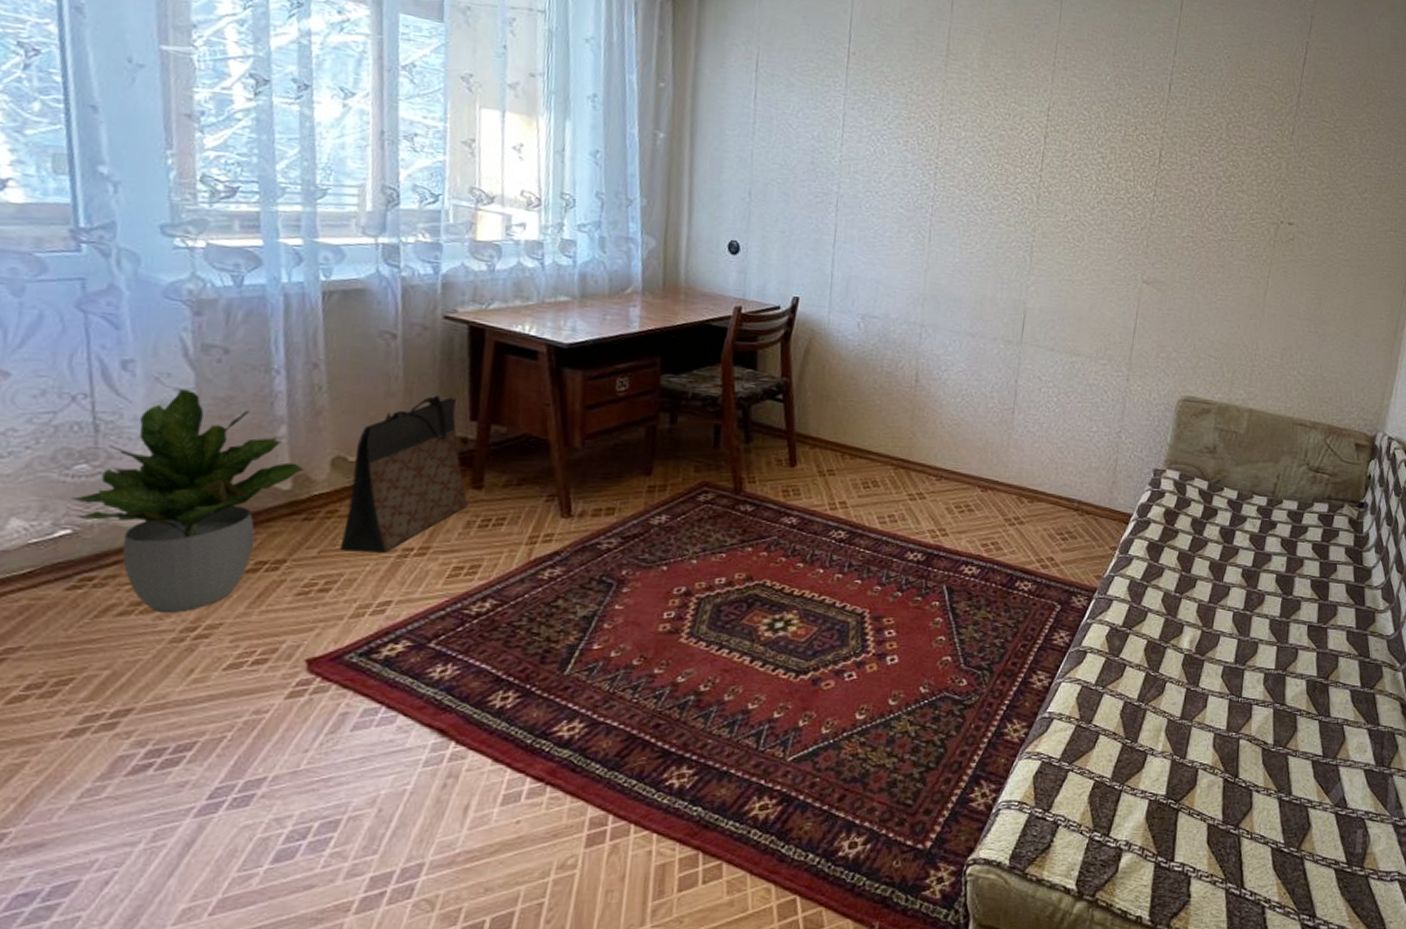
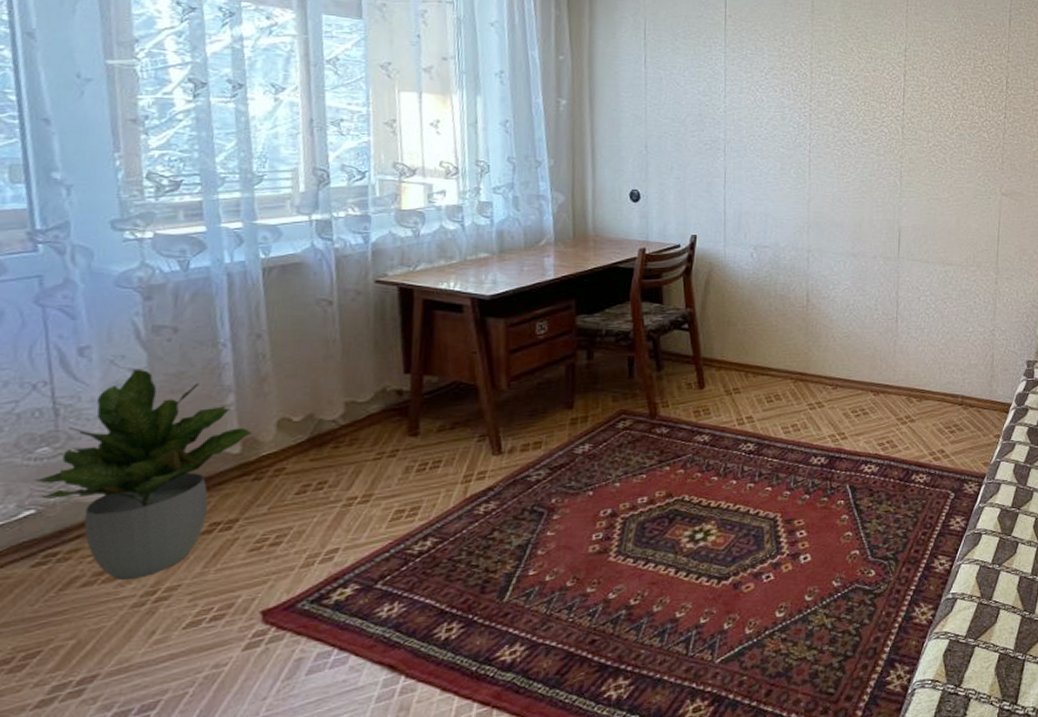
bag: present [339,395,469,553] -> none [288,353,407,506]

